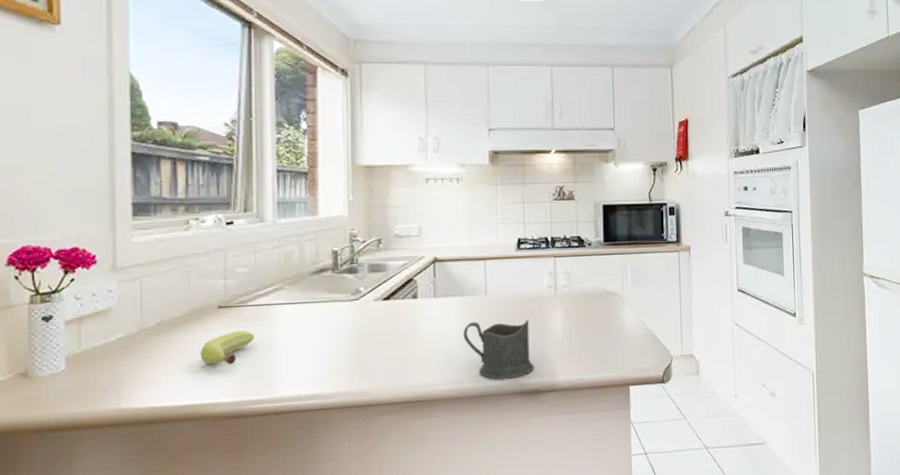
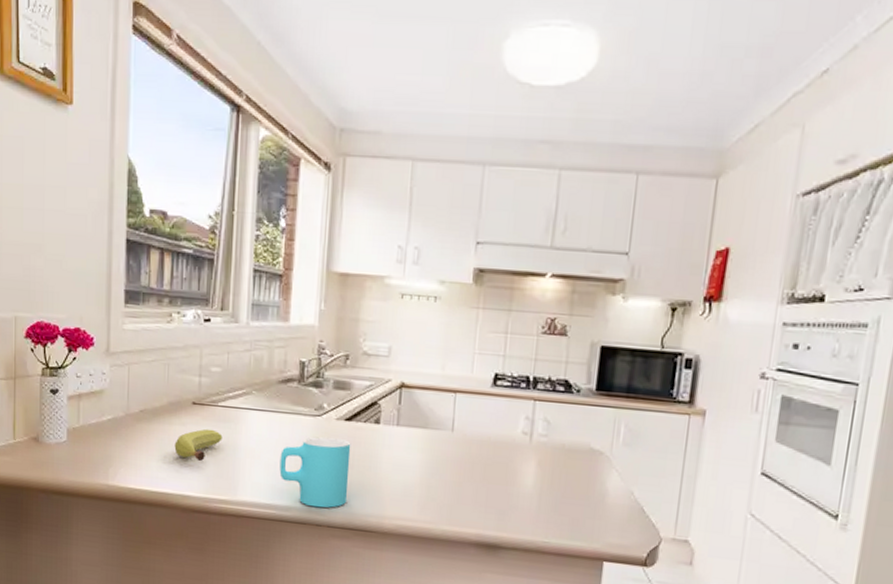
cup: none [319,317,393,389] -> present [279,436,351,508]
cup: present [463,319,534,379] -> none [423,458,496,527]

